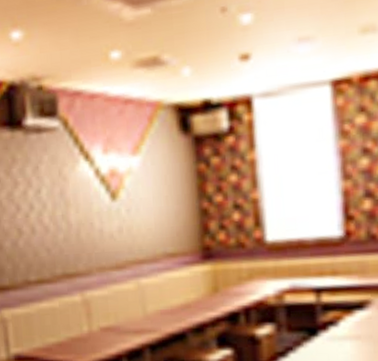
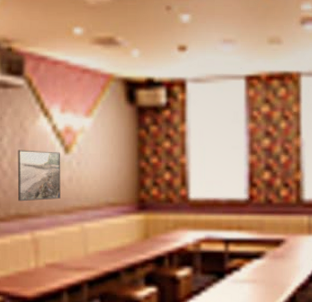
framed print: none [58,199,111,260] -> present [17,149,61,202]

